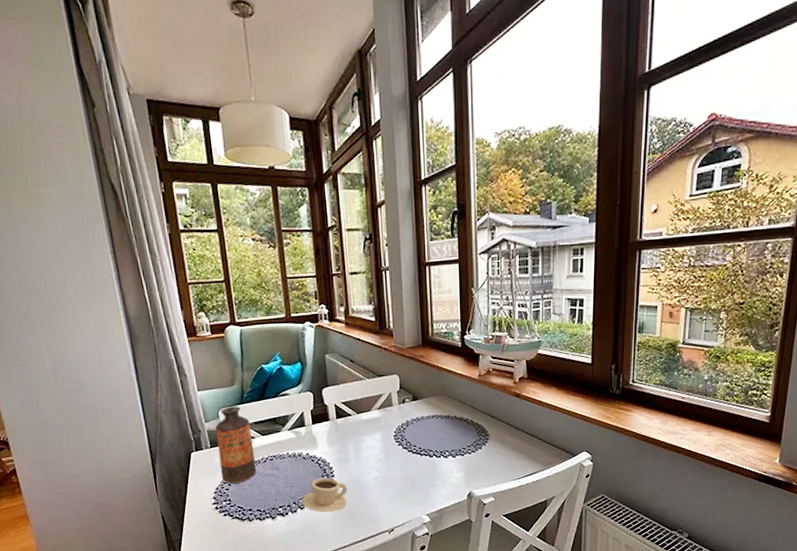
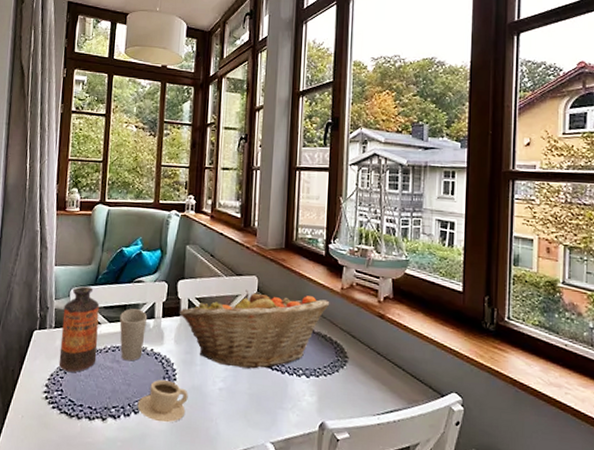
cup: none [272,420,299,467] -> present [119,308,148,361]
fruit basket: none [327,386,469,458] -> present [179,289,330,369]

